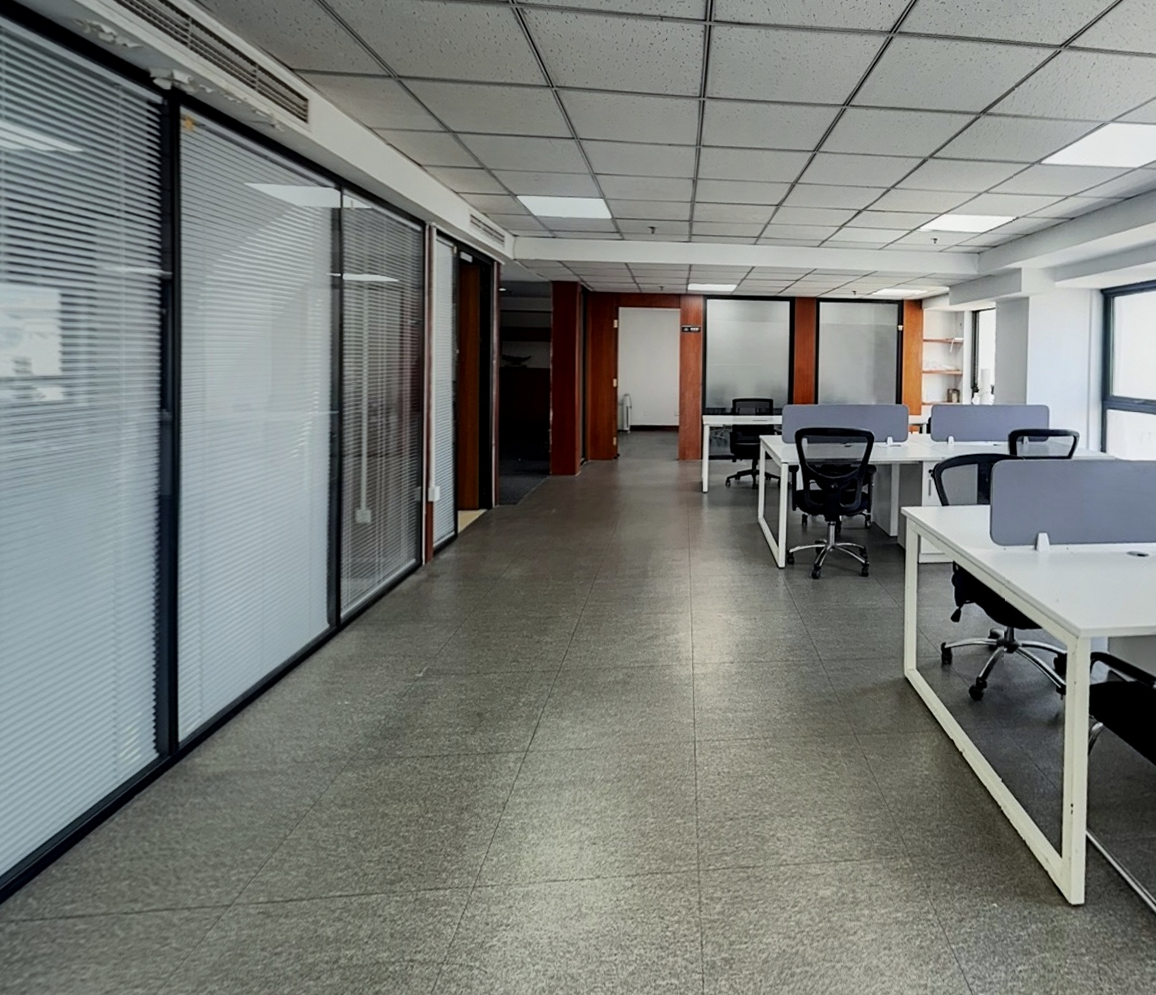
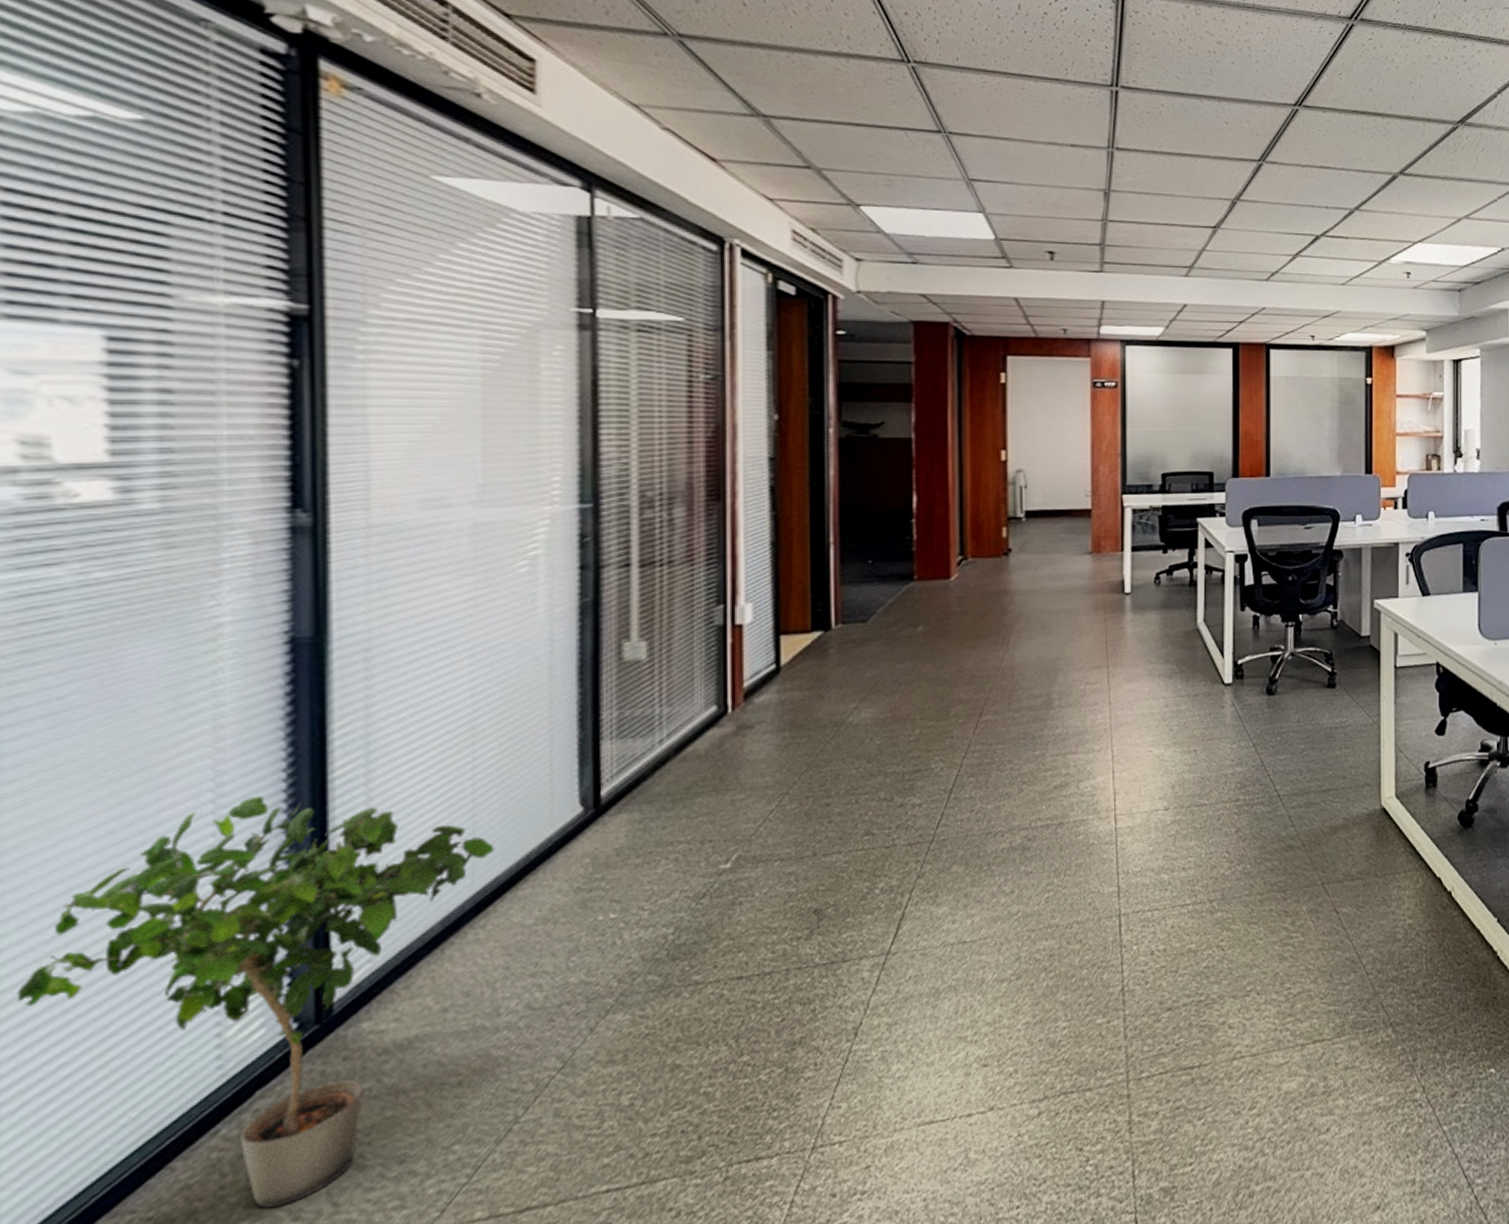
potted plant: none [8,599,275,874] -> present [16,795,495,1208]

